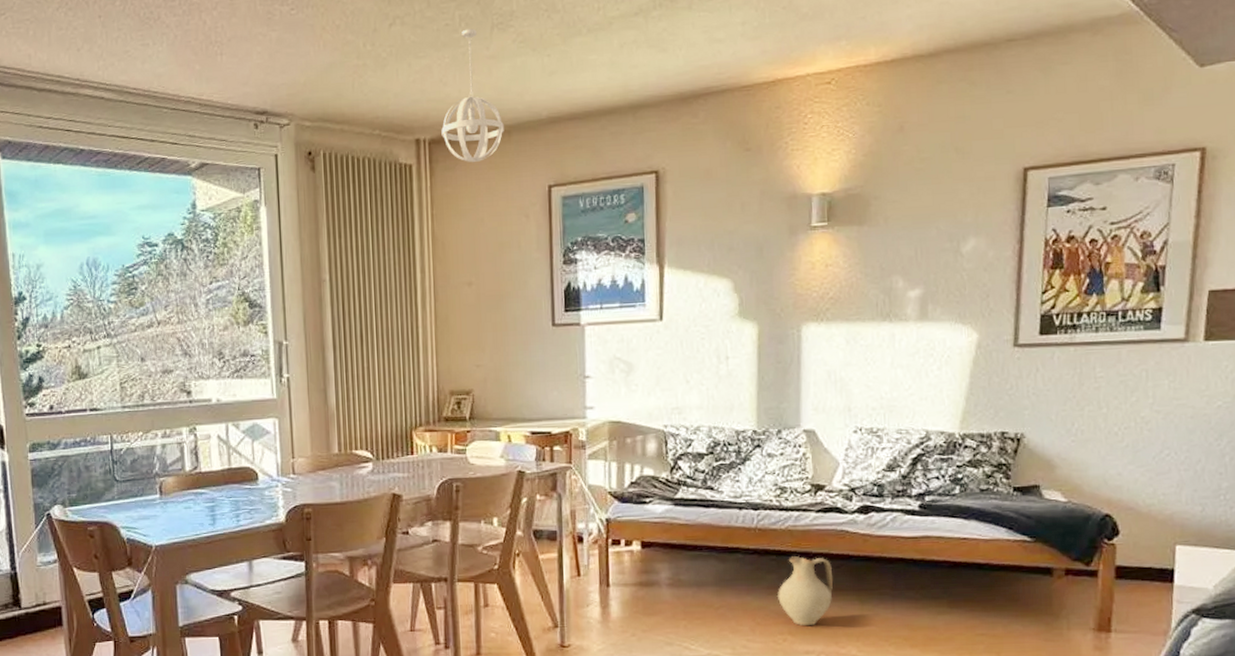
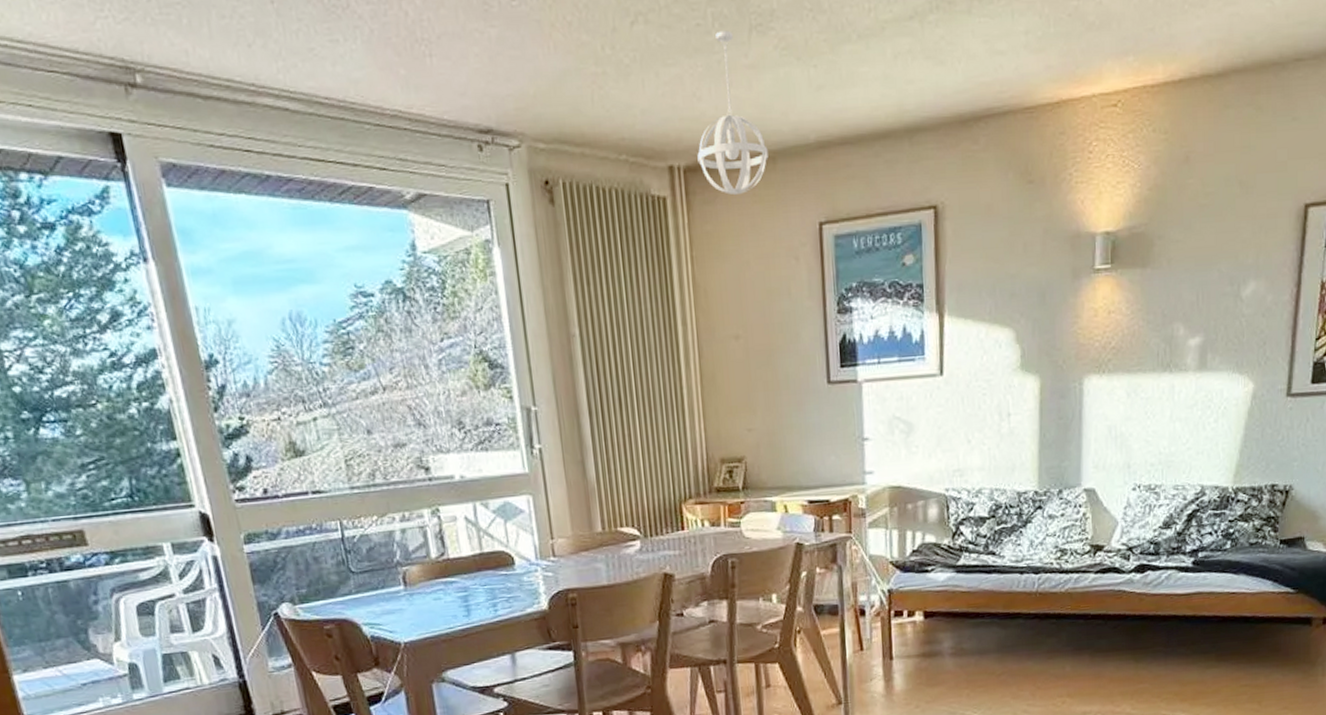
ceramic jug: present [777,556,833,626] -> none [1056,618,1110,688]

